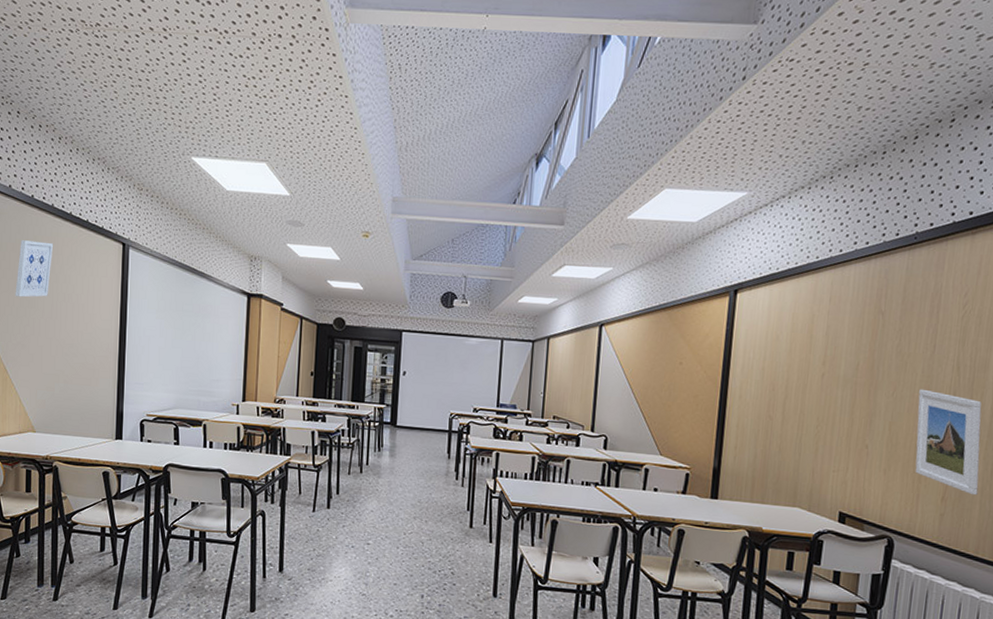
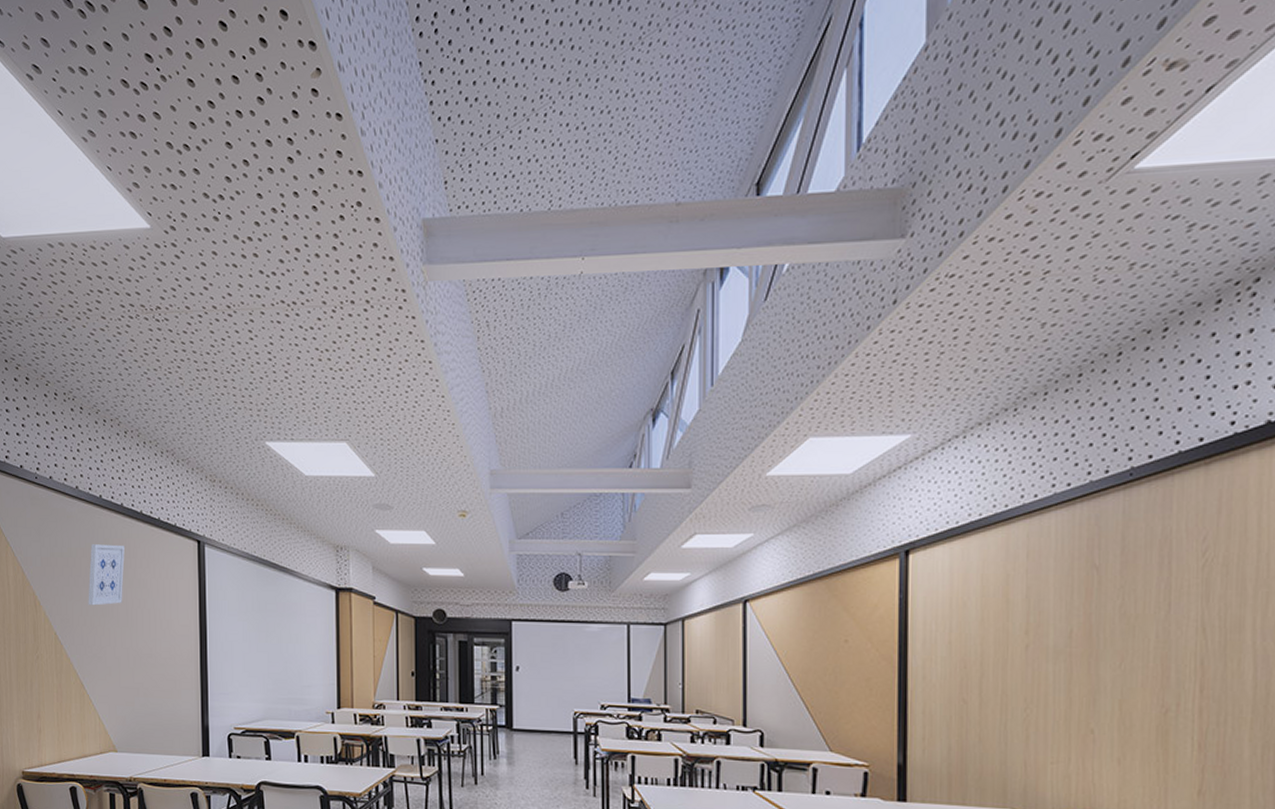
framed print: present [915,389,982,496] -> none [1154,657,1246,787]

